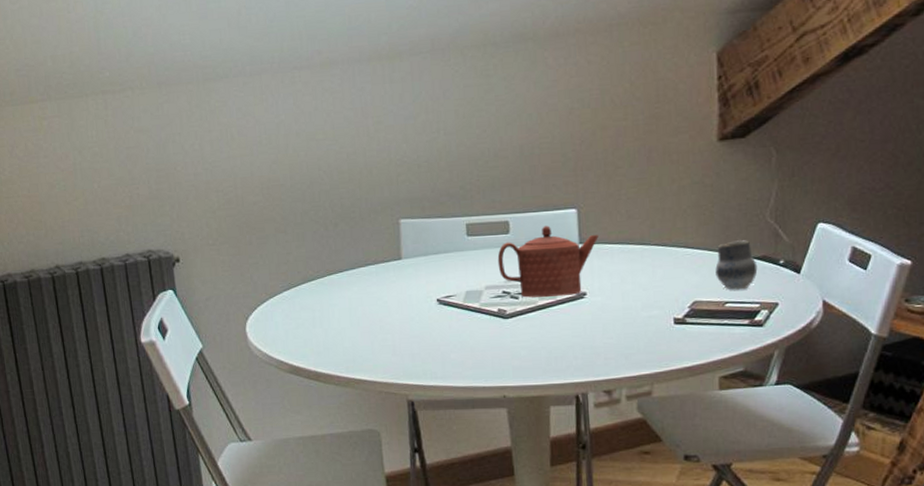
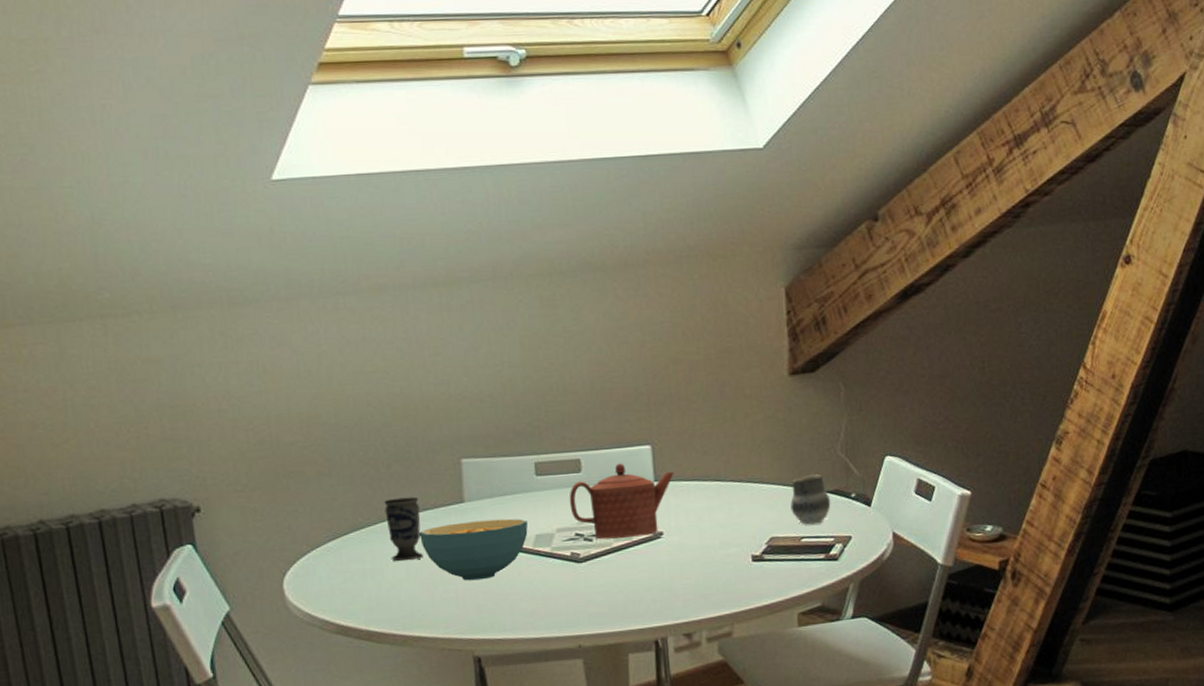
cup: none [331,253,365,311] -> present [384,496,423,561]
cereal bowl: none [362,275,459,332] -> present [419,518,529,581]

